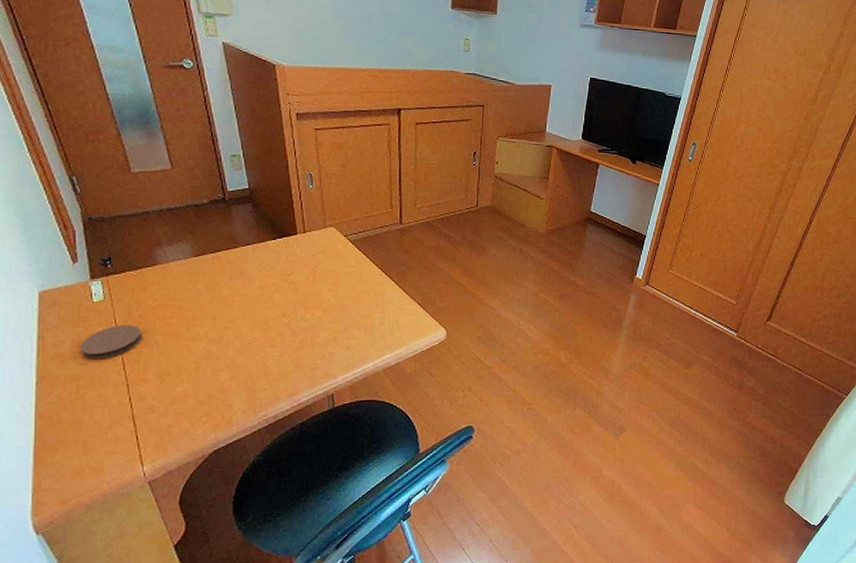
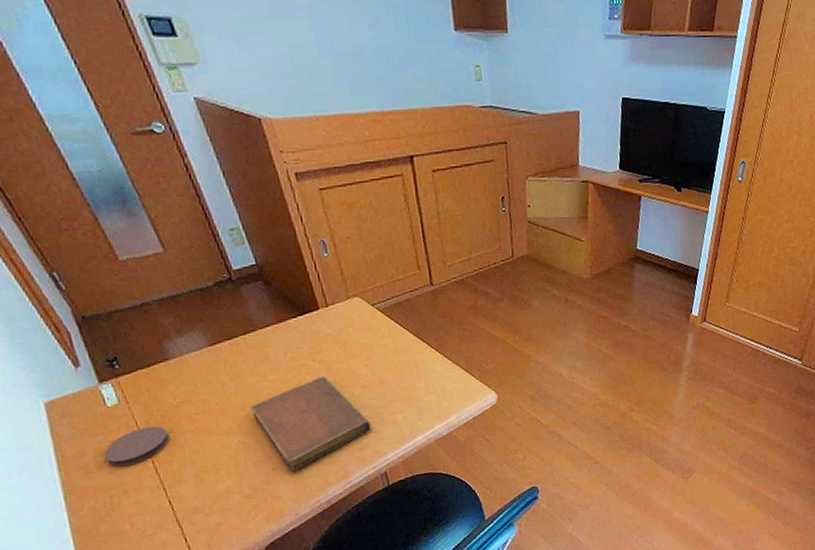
notebook: none [219,297,326,383] -> present [249,376,371,472]

